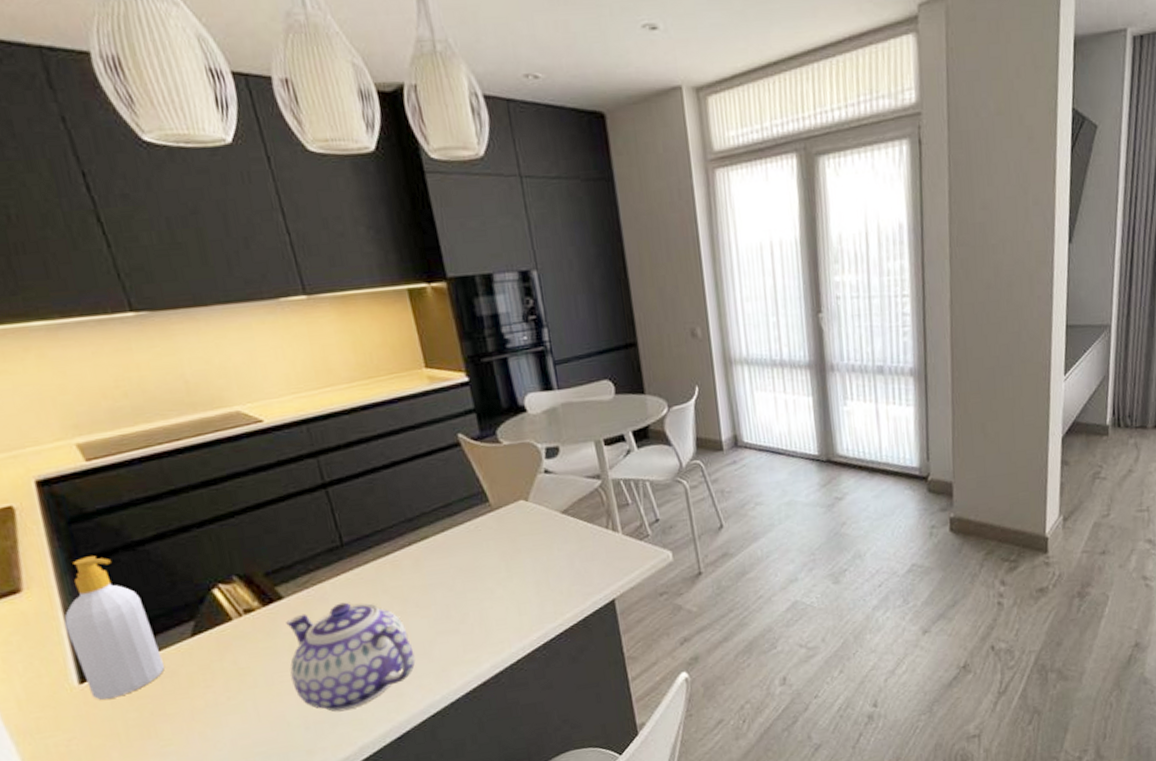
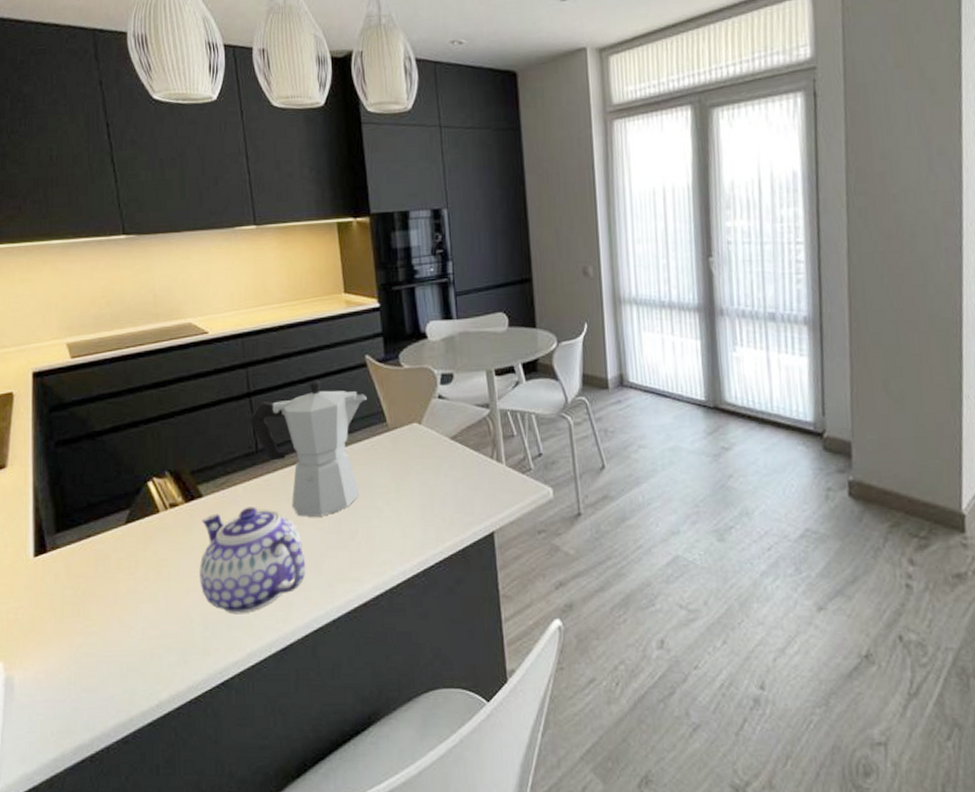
soap bottle: present [64,556,164,700] -> none [33,442,100,574]
moka pot: none [327,464,467,607] -> present [249,380,367,517]

